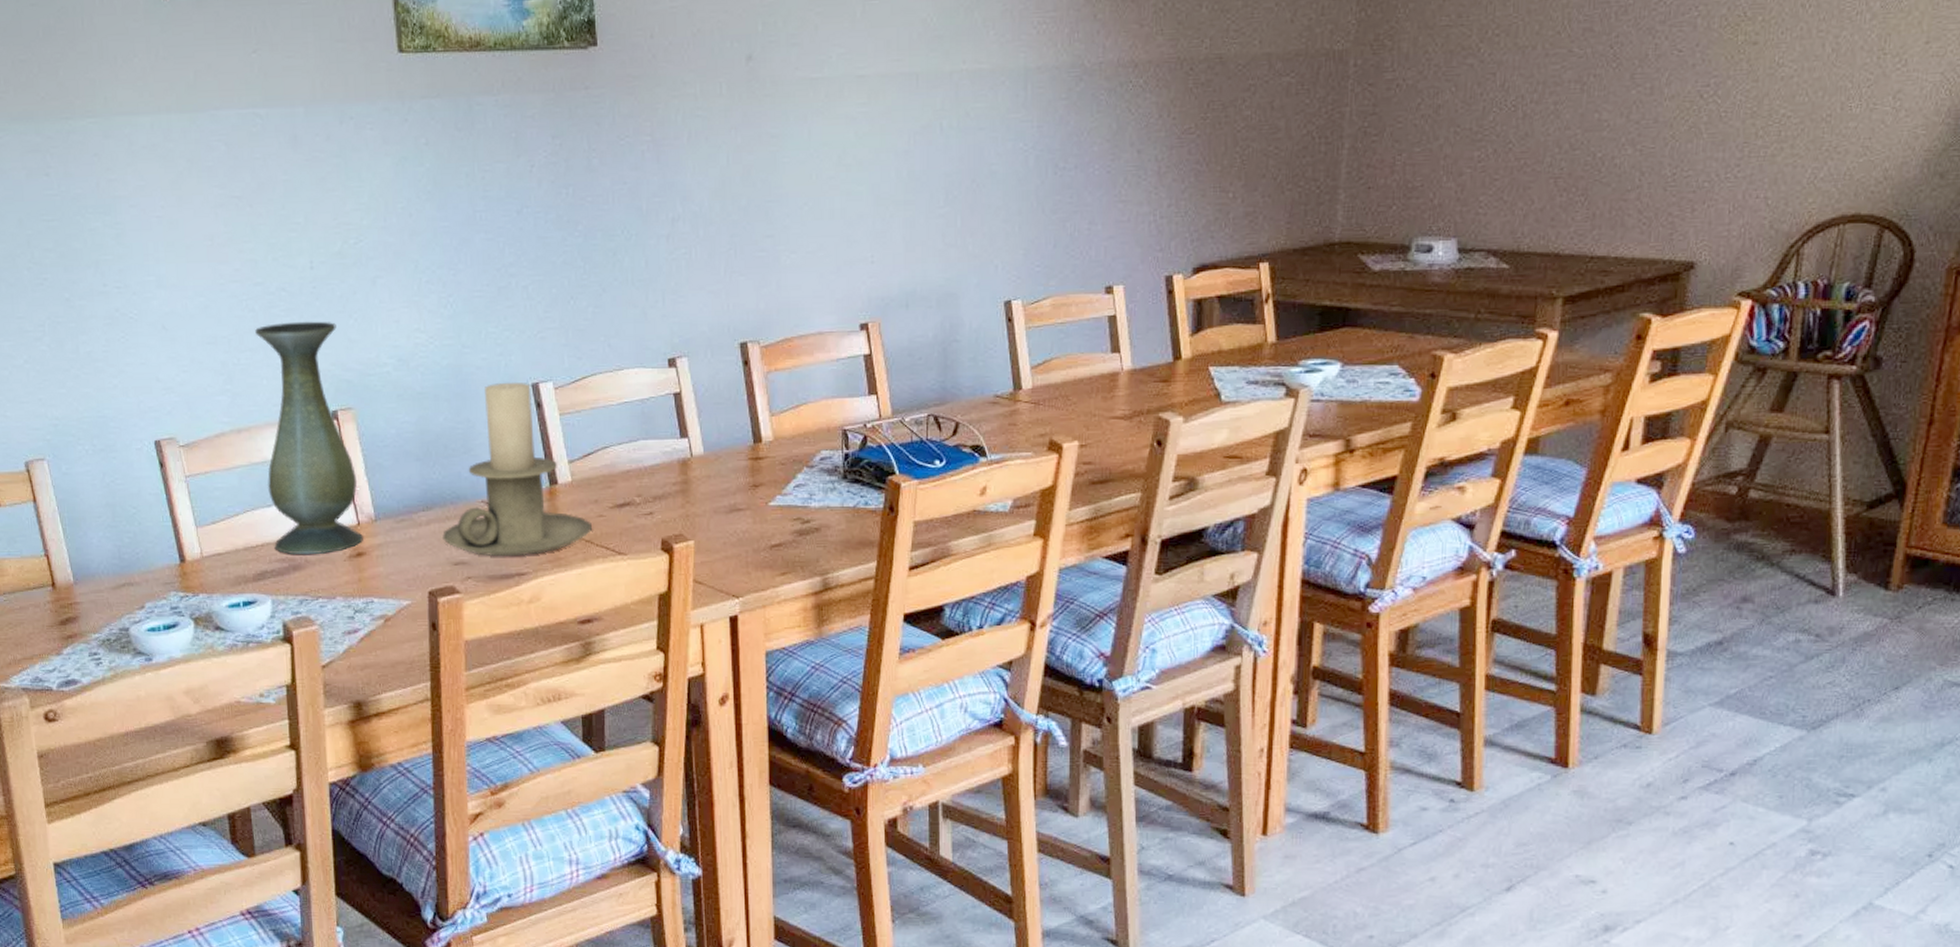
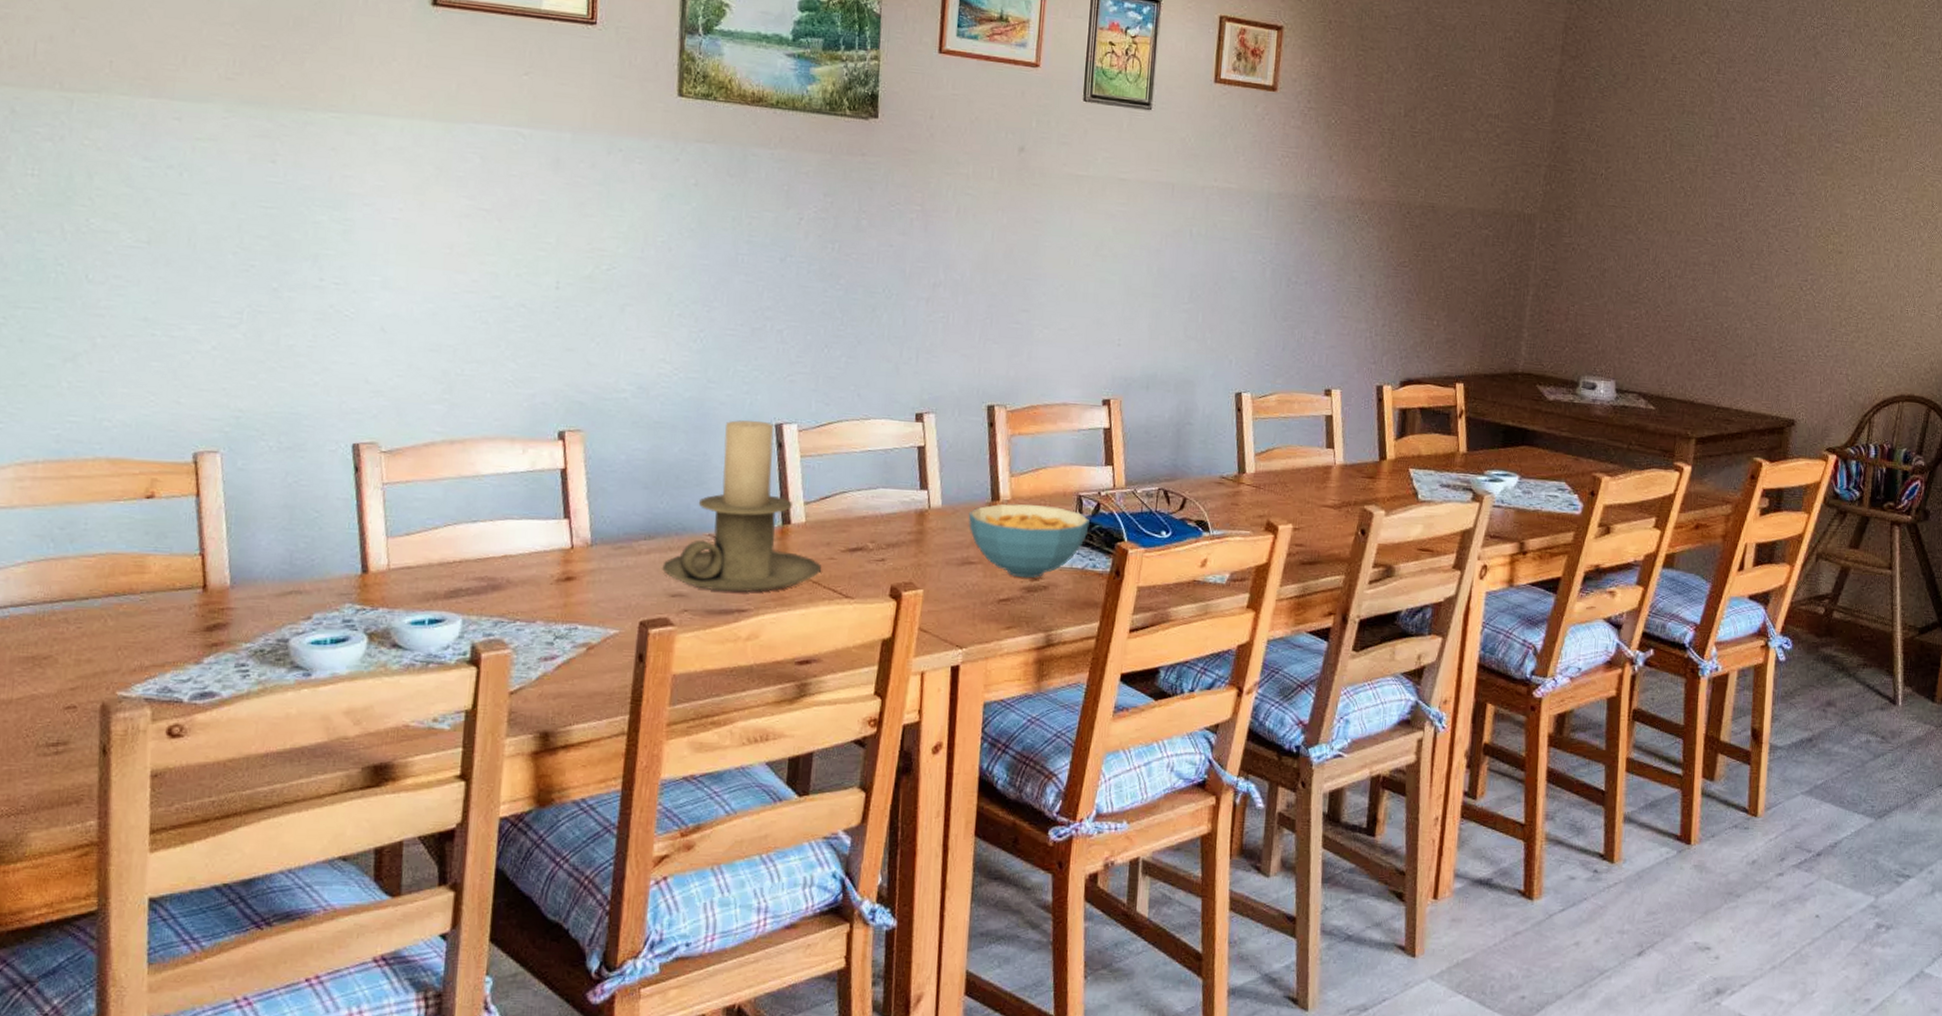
vase: present [255,321,364,555] -> none [473,338,577,576]
cereal bowl: none [731,443,857,521] -> present [968,503,1090,578]

